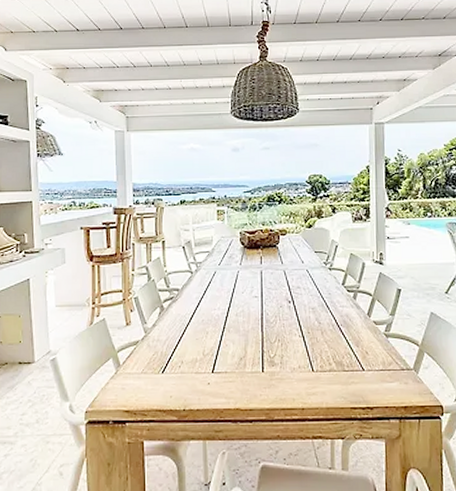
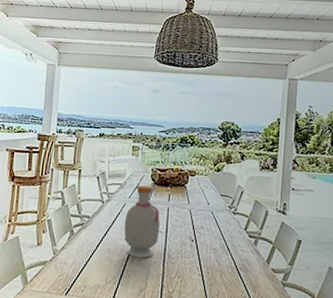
bottle: none [216,251,254,326] -> present [124,185,160,258]

